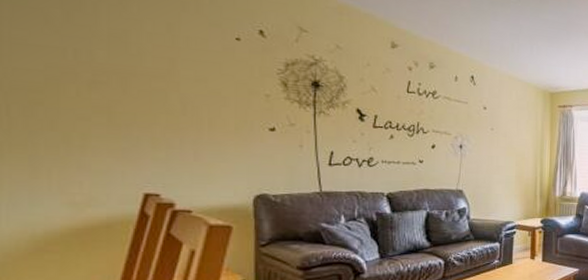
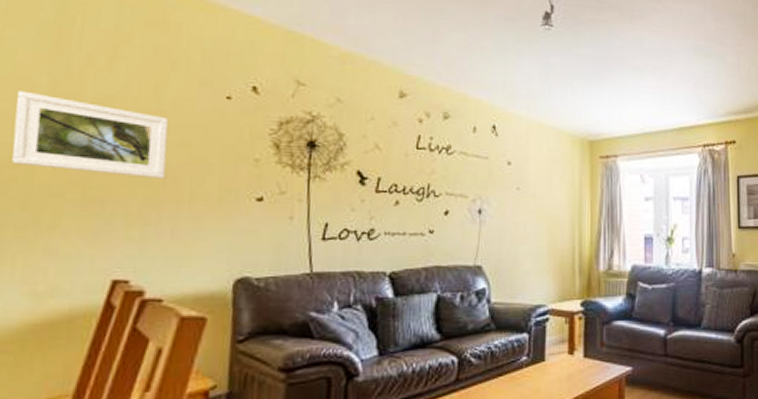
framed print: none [32,21,184,109] -> present [12,91,169,179]

